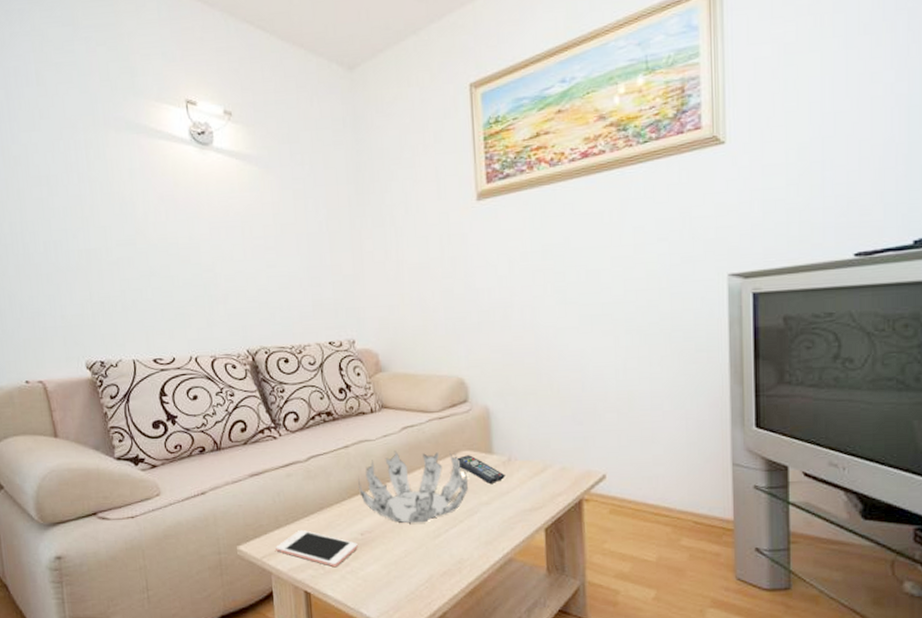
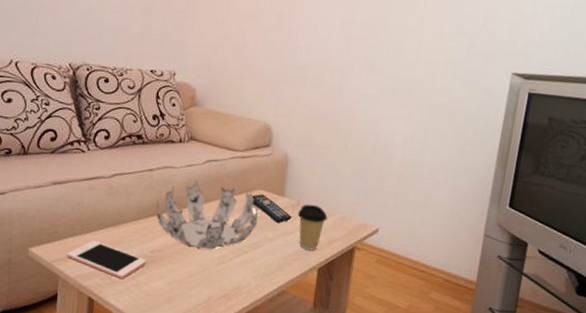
coffee cup: none [510,458,545,510] -> present [297,204,328,251]

